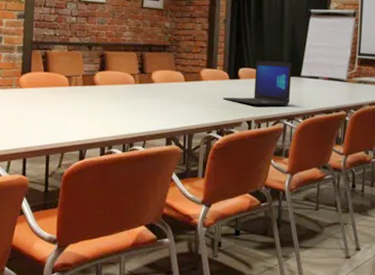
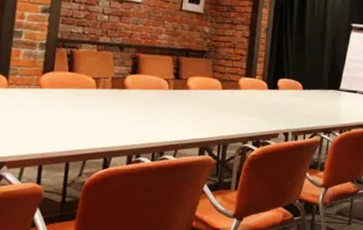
laptop: present [222,60,292,105] -> none [260,71,331,118]

